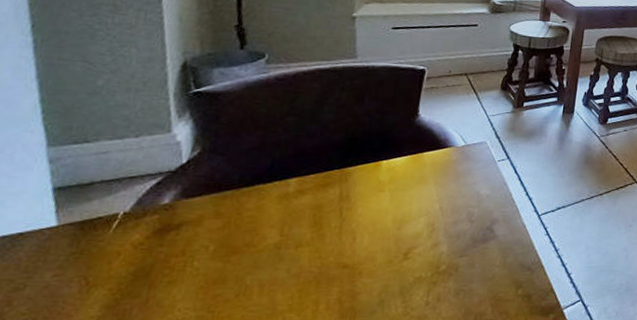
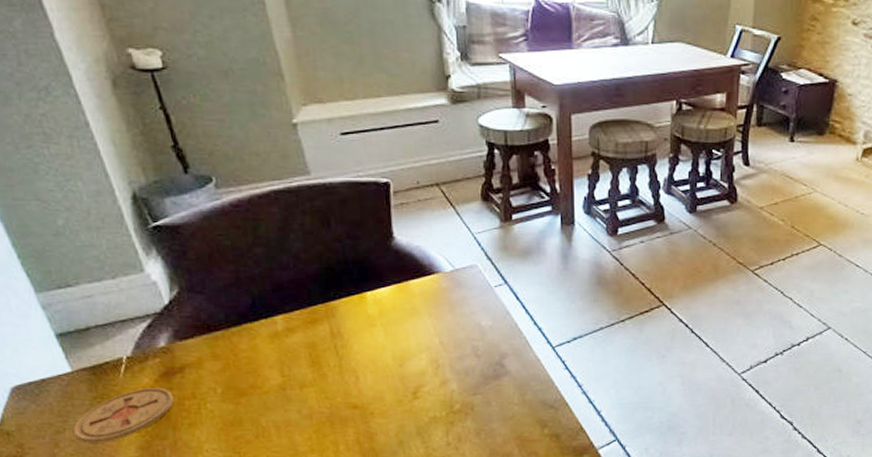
coaster: none [33,244,161,302] -> present [72,388,174,443]

